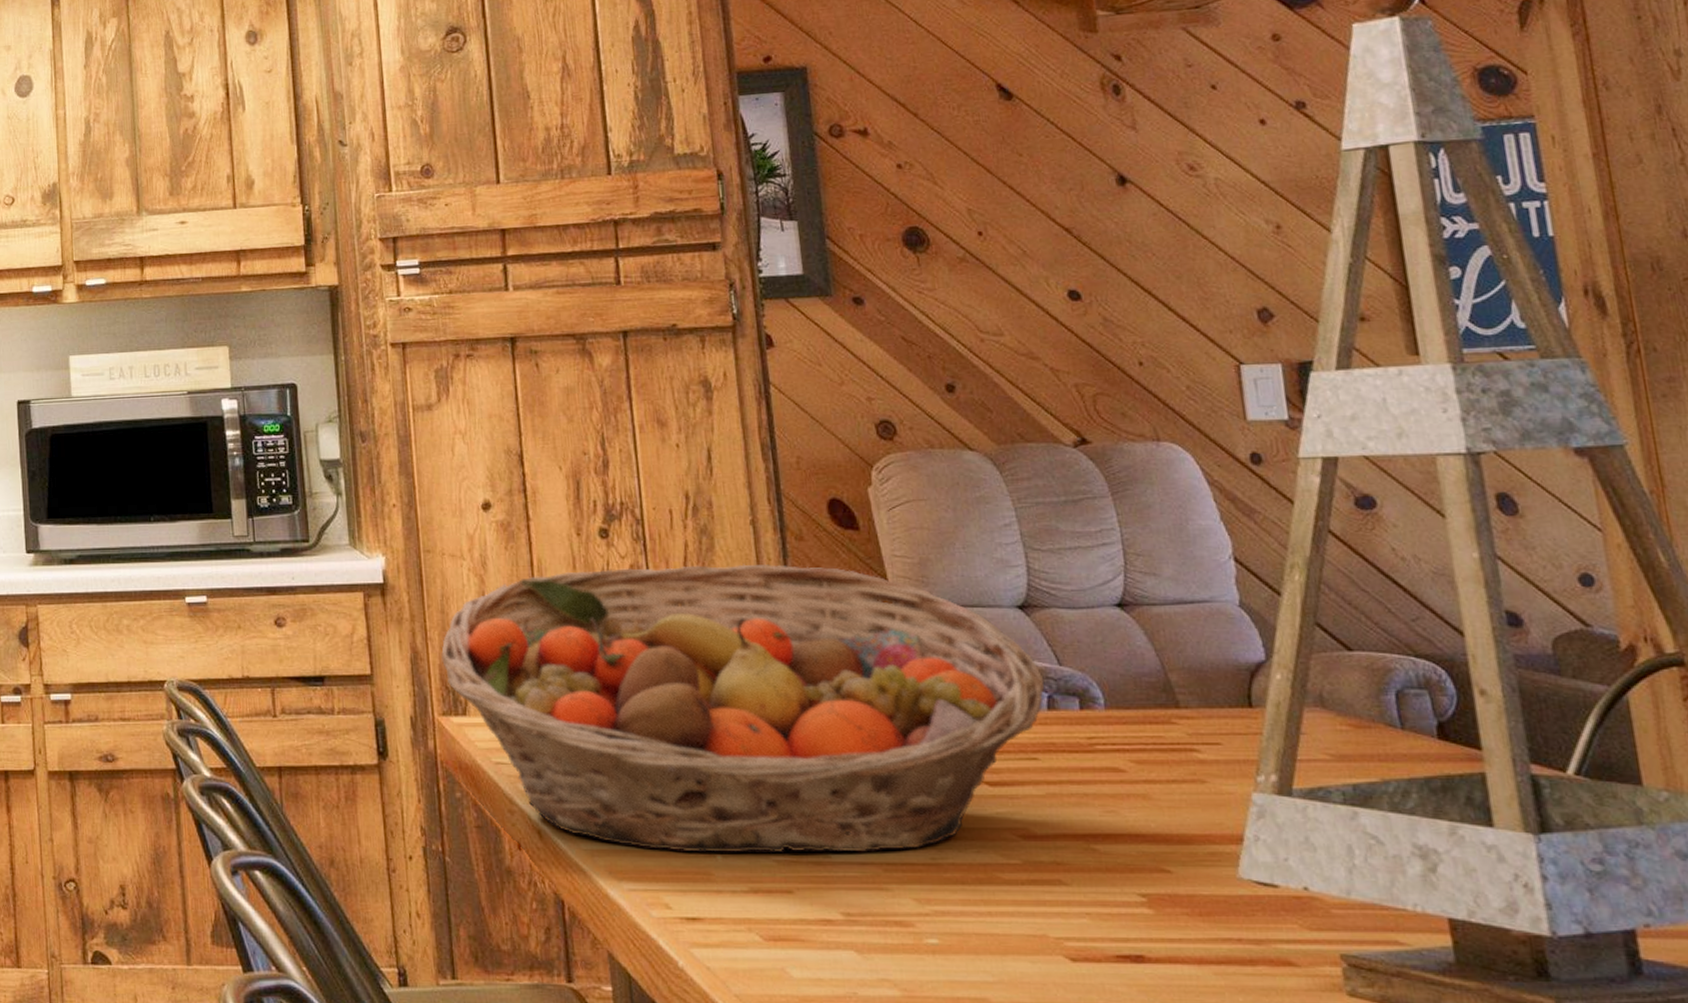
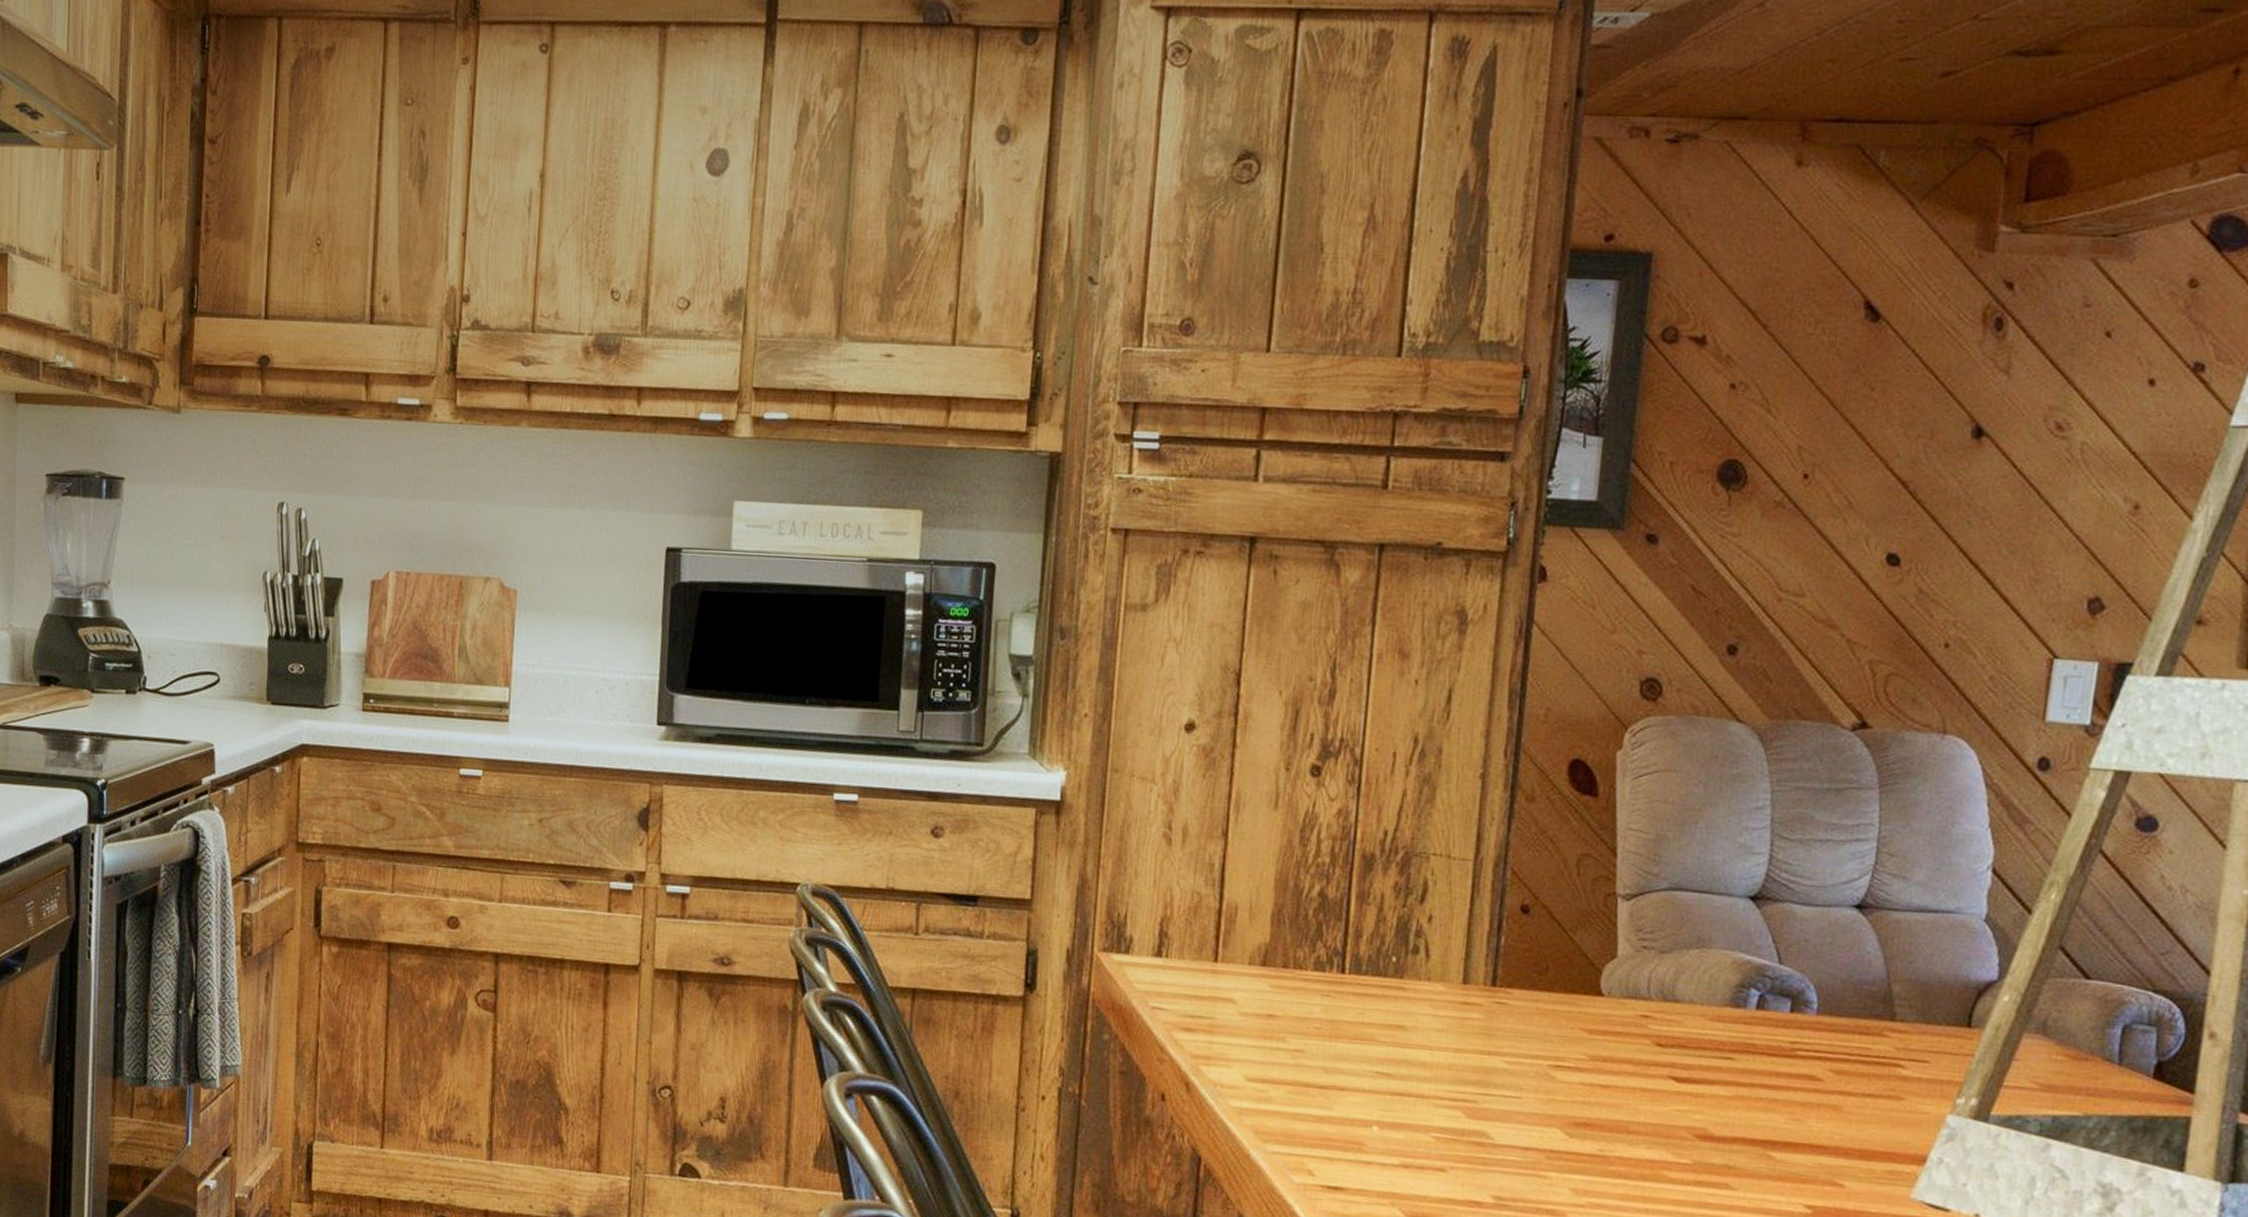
fruit basket: present [441,563,1045,854] -> none [1112,809,1760,1139]

